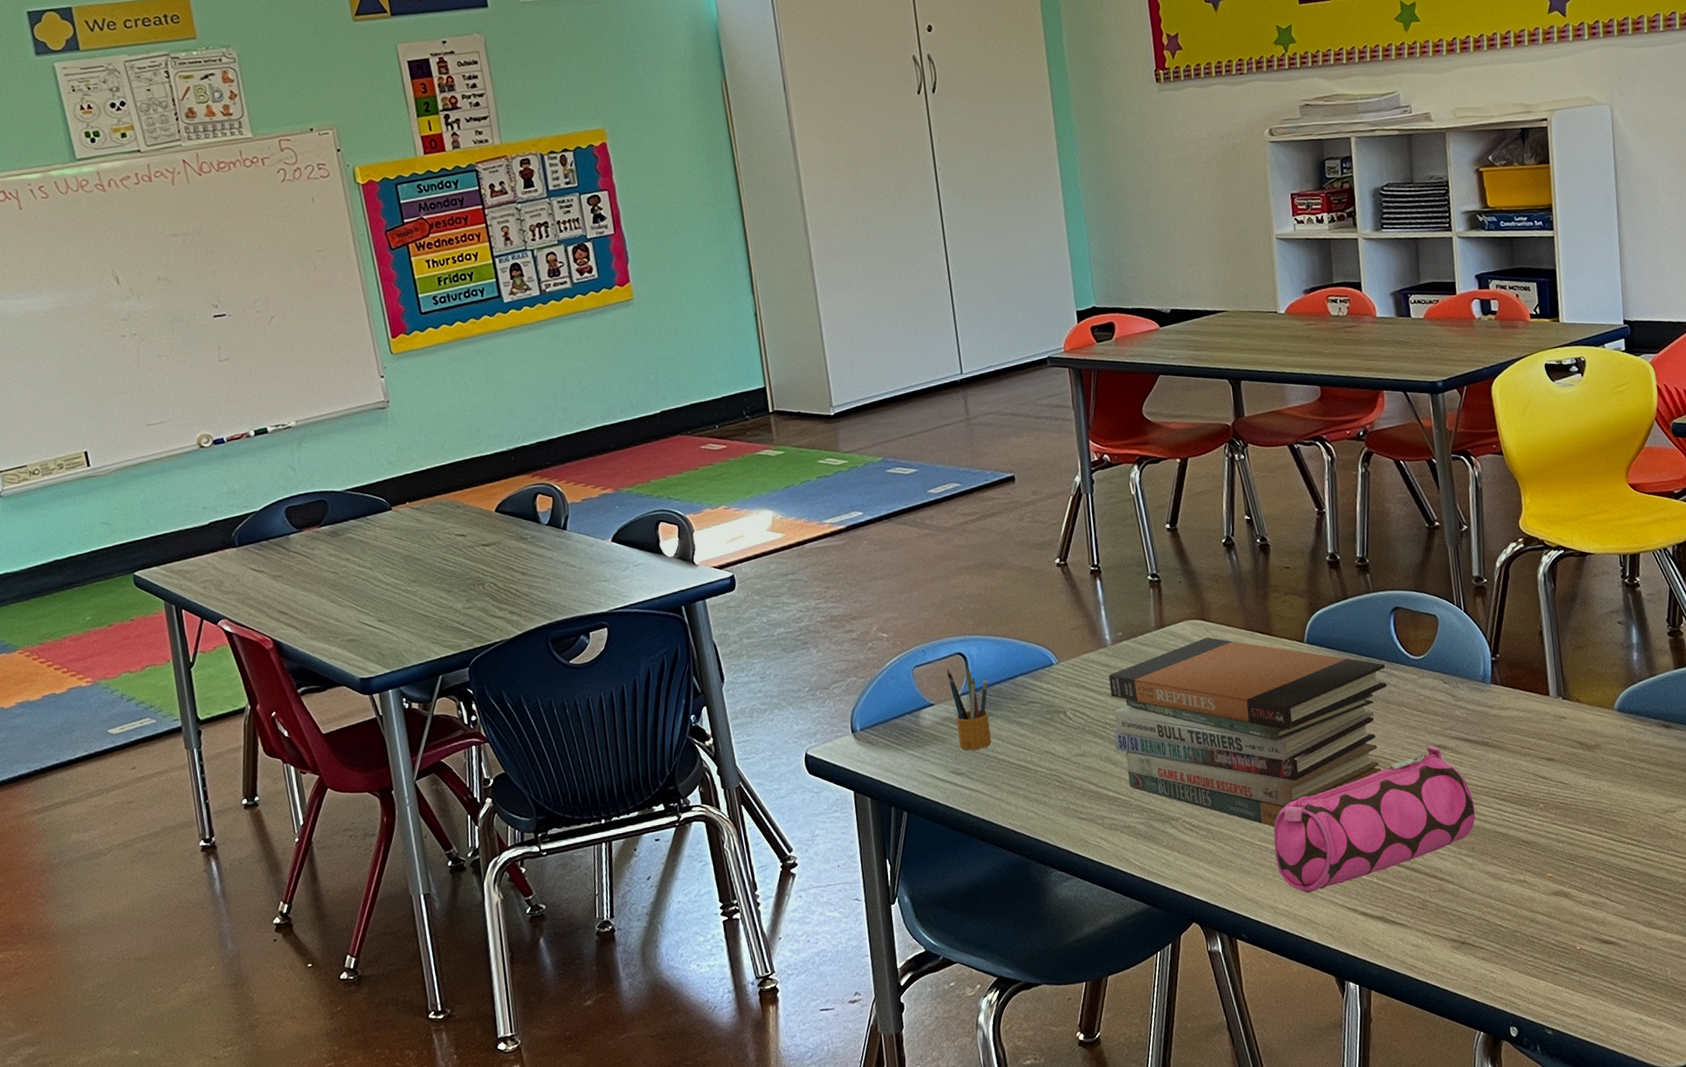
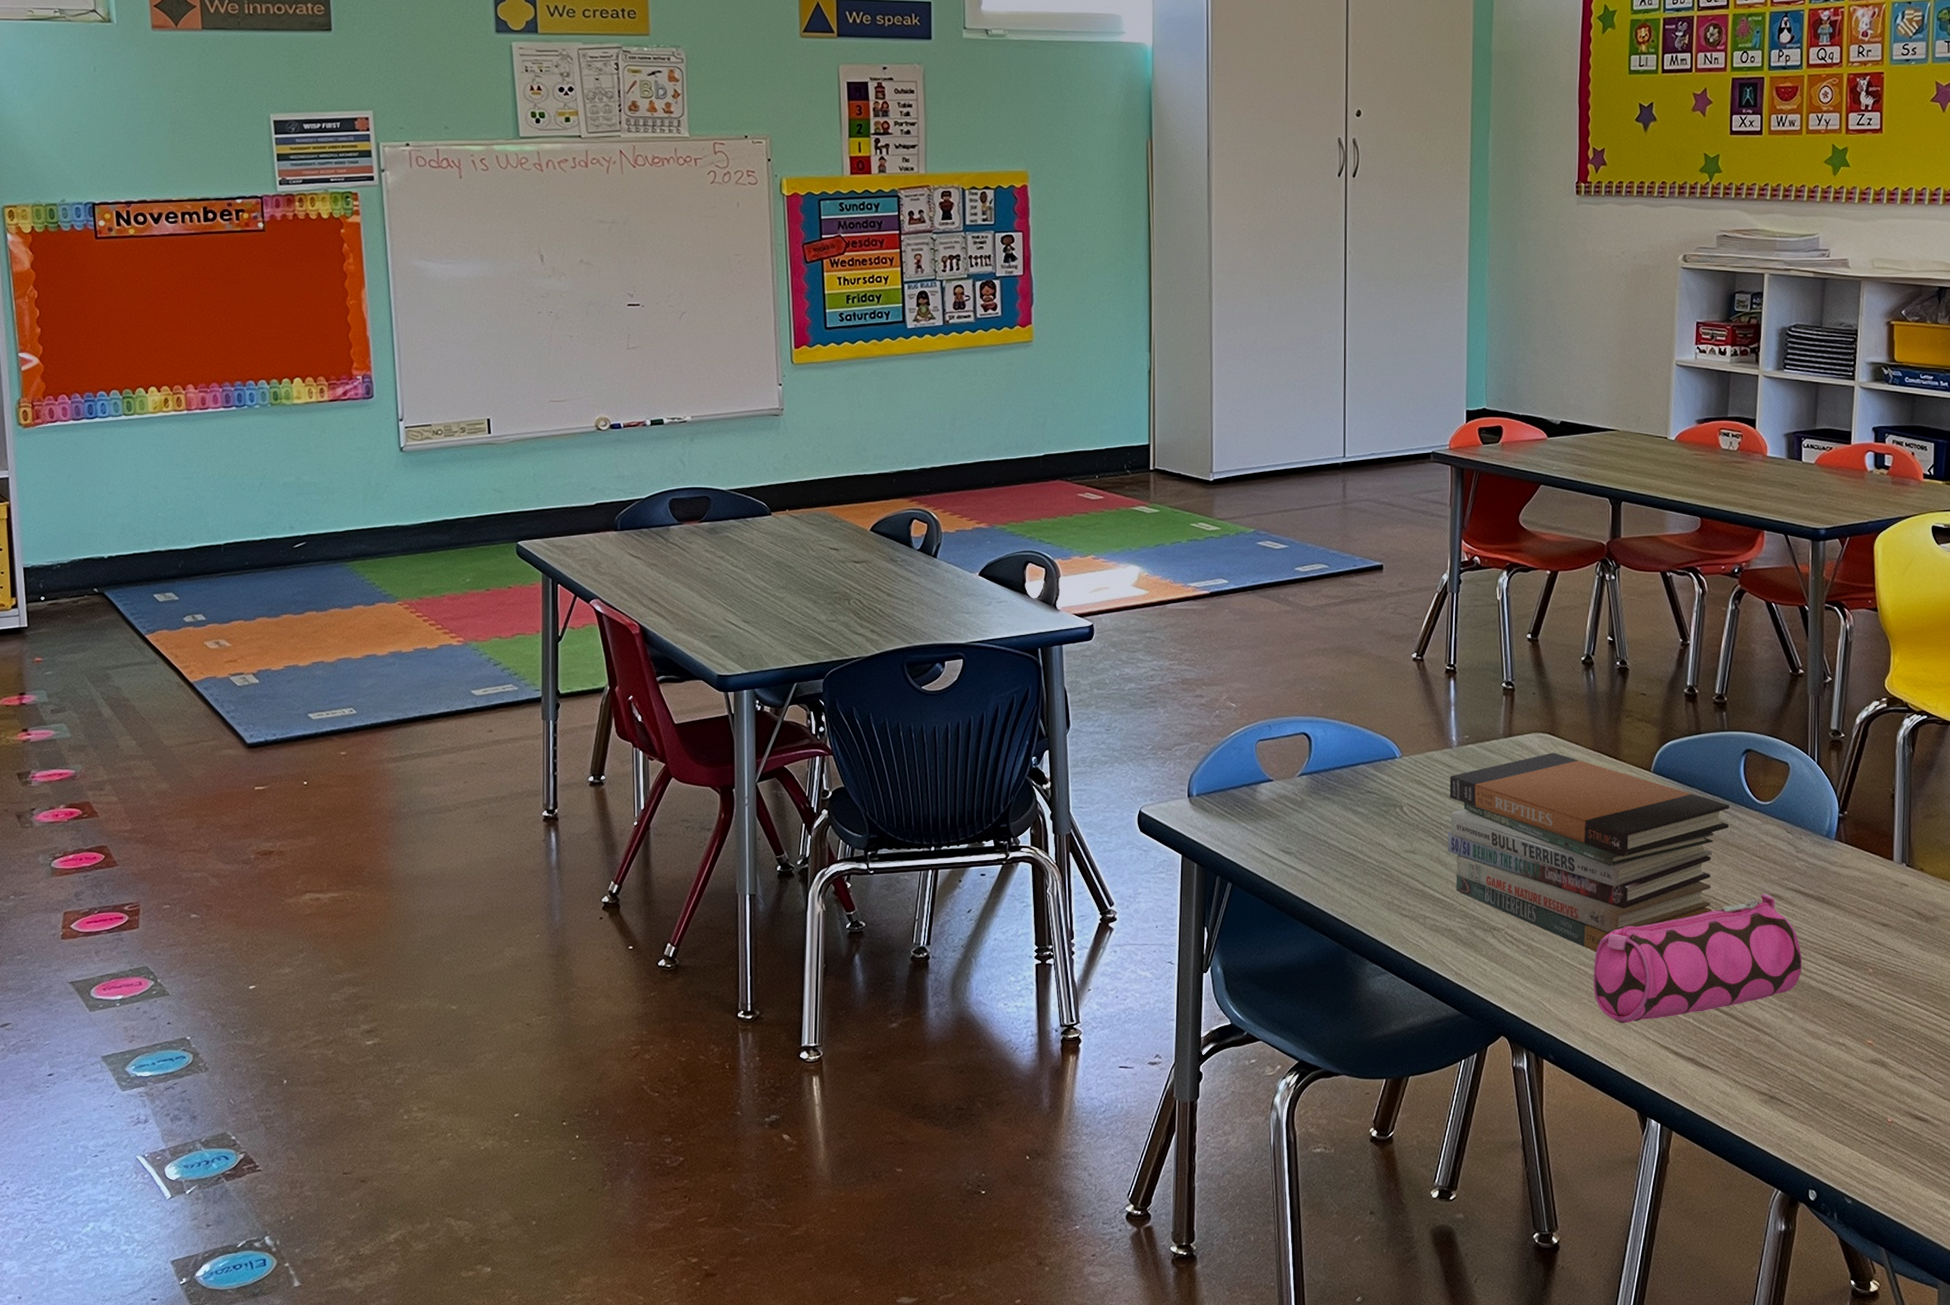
pencil box: present [946,668,992,751] -> none [1289,746,1329,831]

